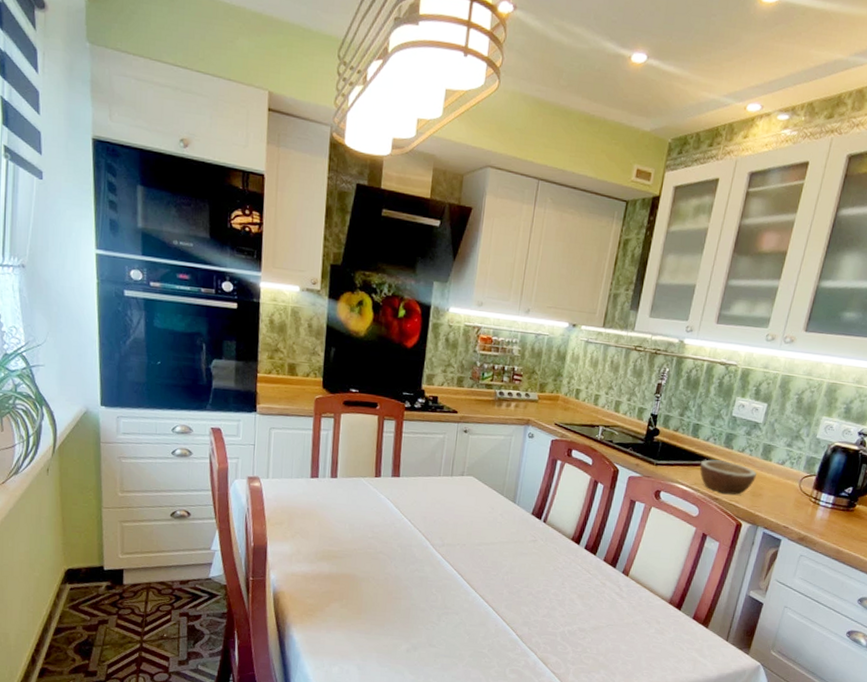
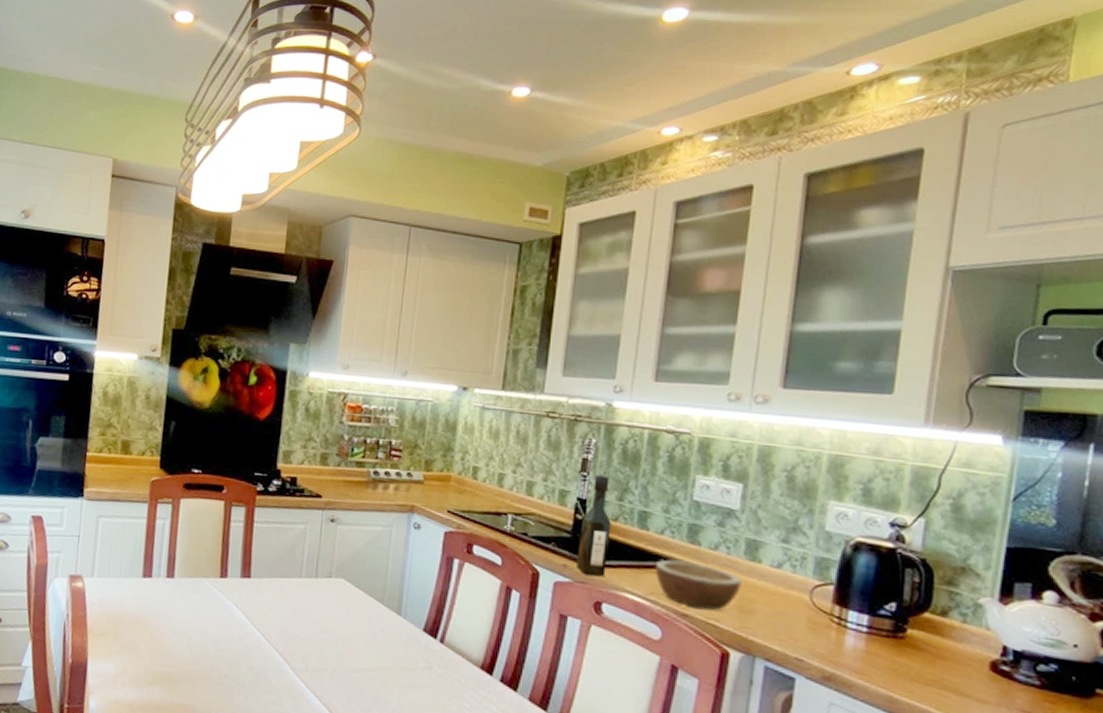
bottle: none [645,396,676,473] -> present [577,474,611,577]

